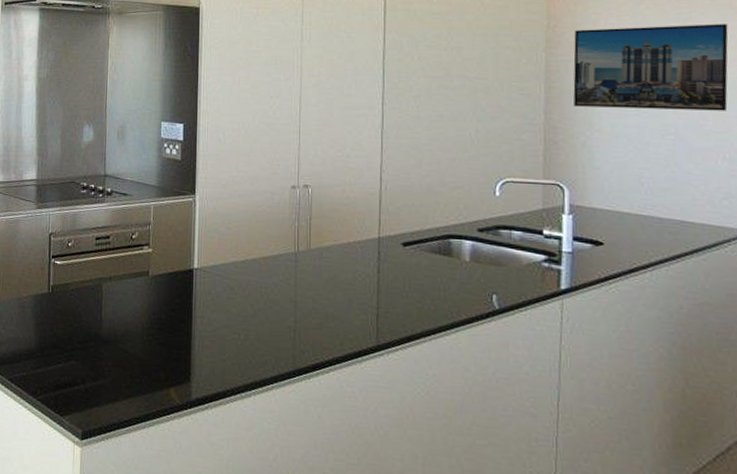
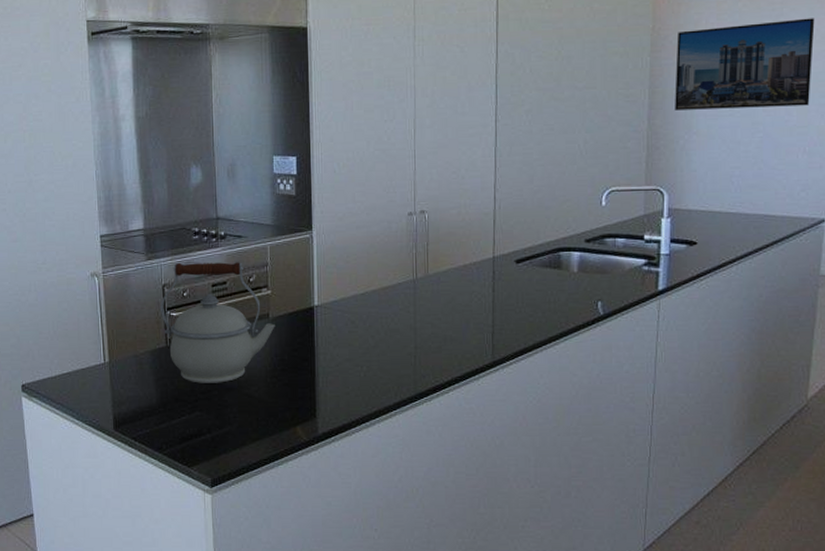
kettle: none [46,214,154,335] -> present [160,262,275,383]

